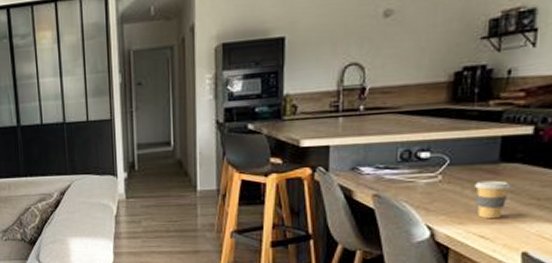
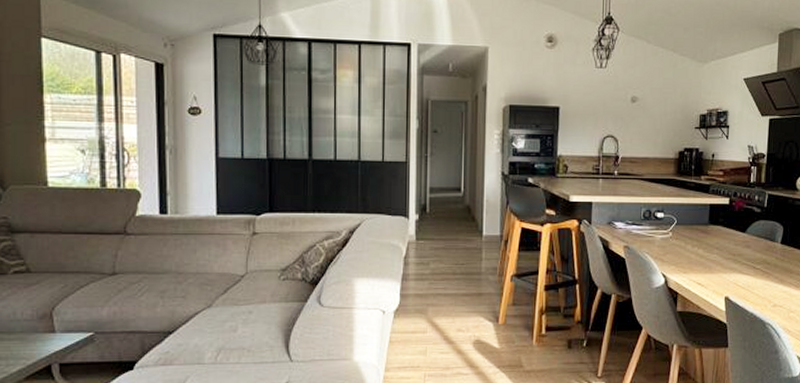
coffee cup: present [474,180,511,219] -> none [693,238,717,270]

